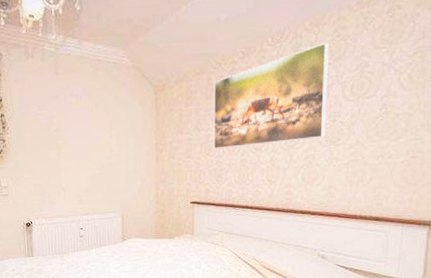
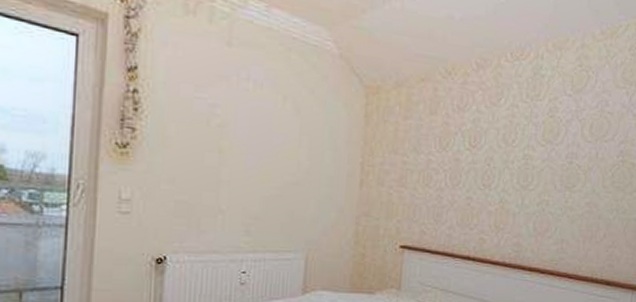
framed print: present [213,42,329,150] -> none [434,70,571,182]

